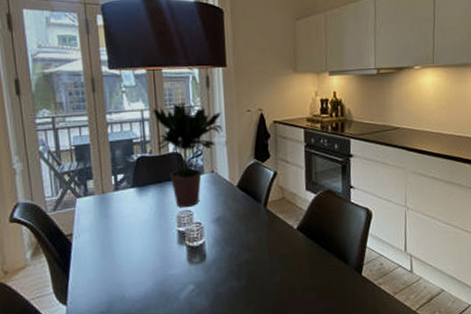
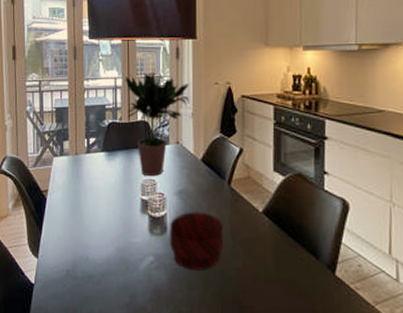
bowl: none [209,236,262,292] -> present [170,212,224,271]

